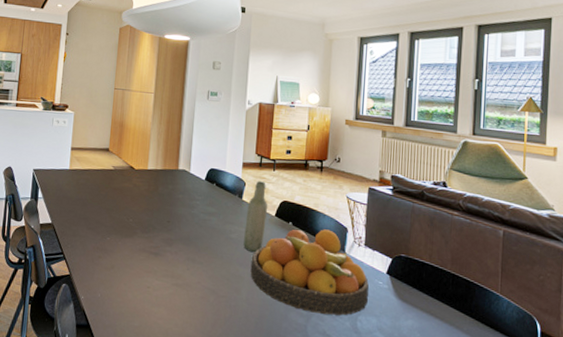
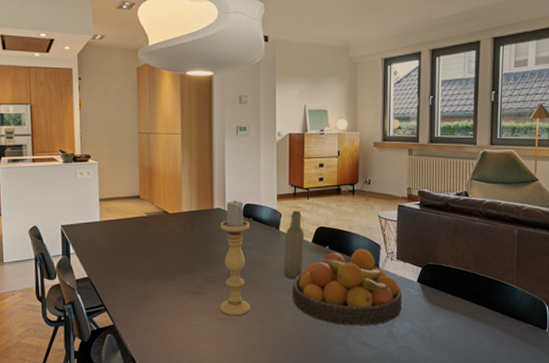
candle holder: none [175,163,213,284] -> present [219,200,251,316]

